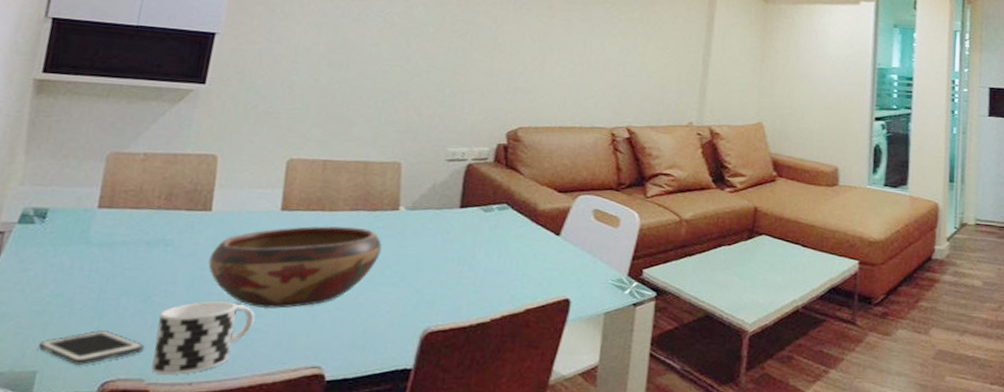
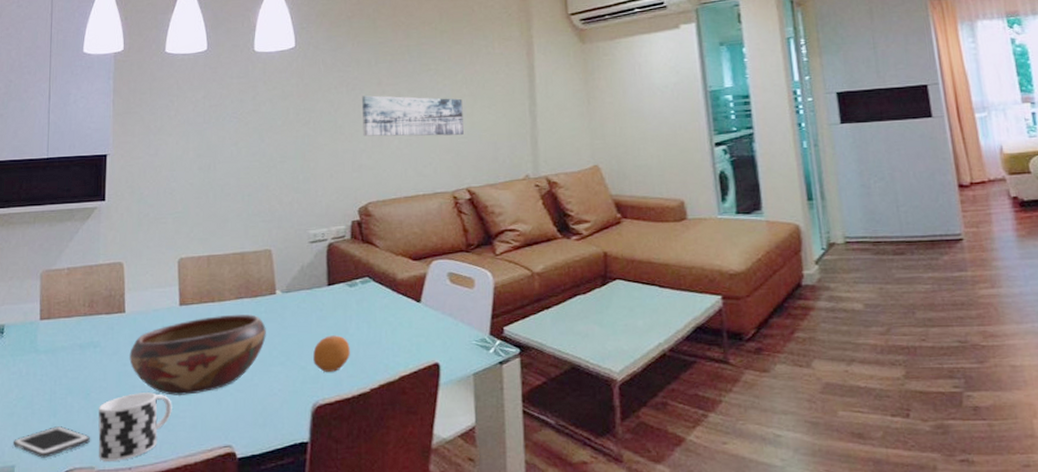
fruit: none [431,260,475,298] -> present [313,335,350,372]
wall art: none [524,17,636,74] -> present [361,95,464,137]

